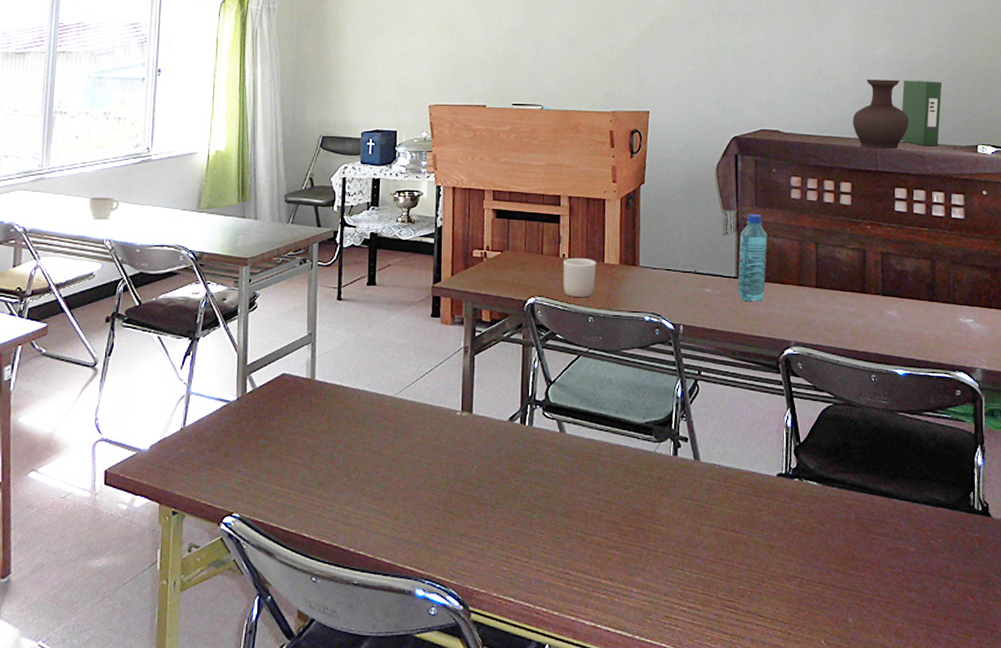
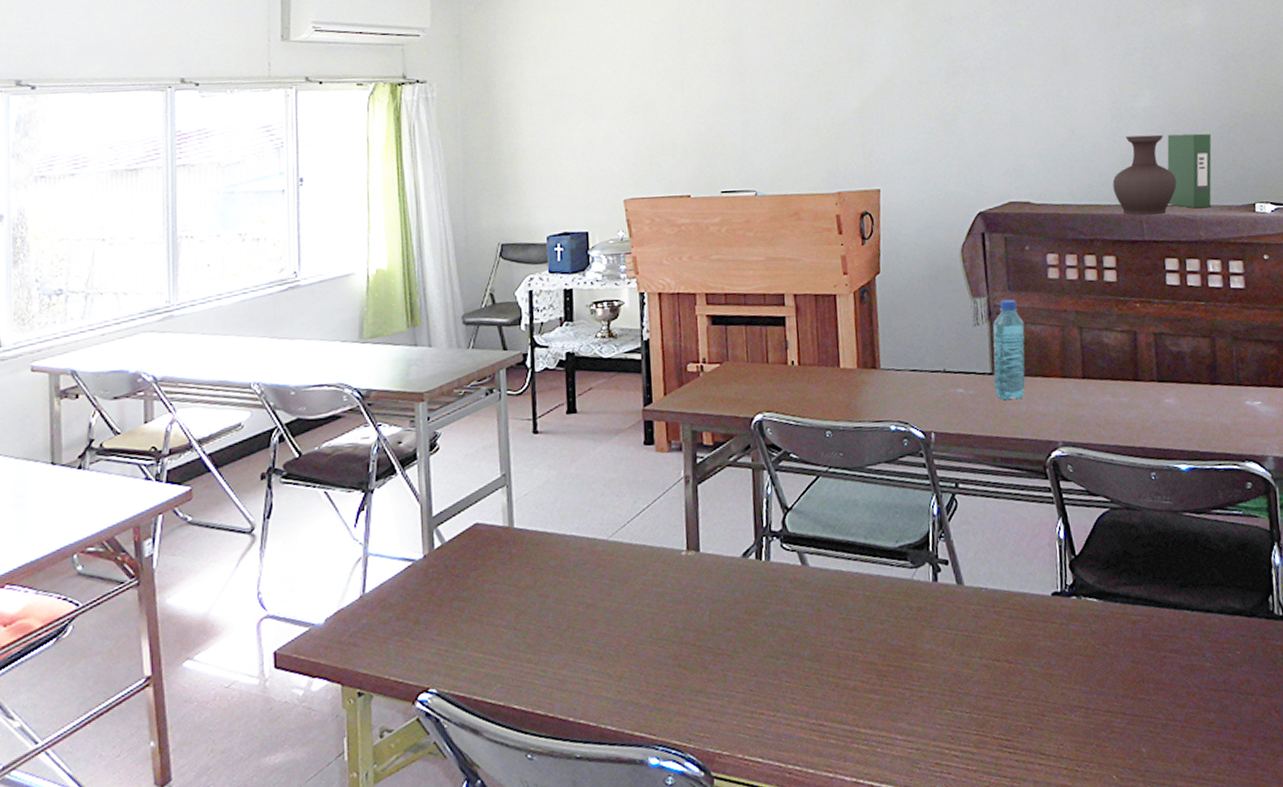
cup: present [88,197,119,220] -> none [229,333,266,361]
mug: present [562,257,596,298] -> none [792,363,831,411]

